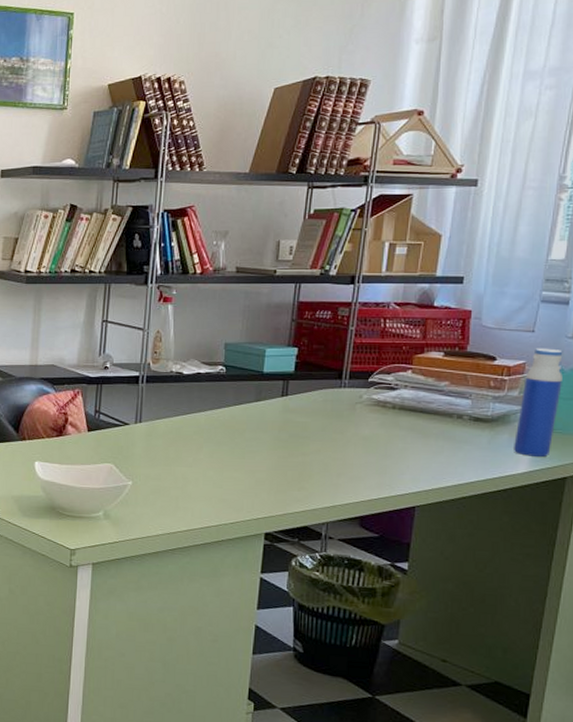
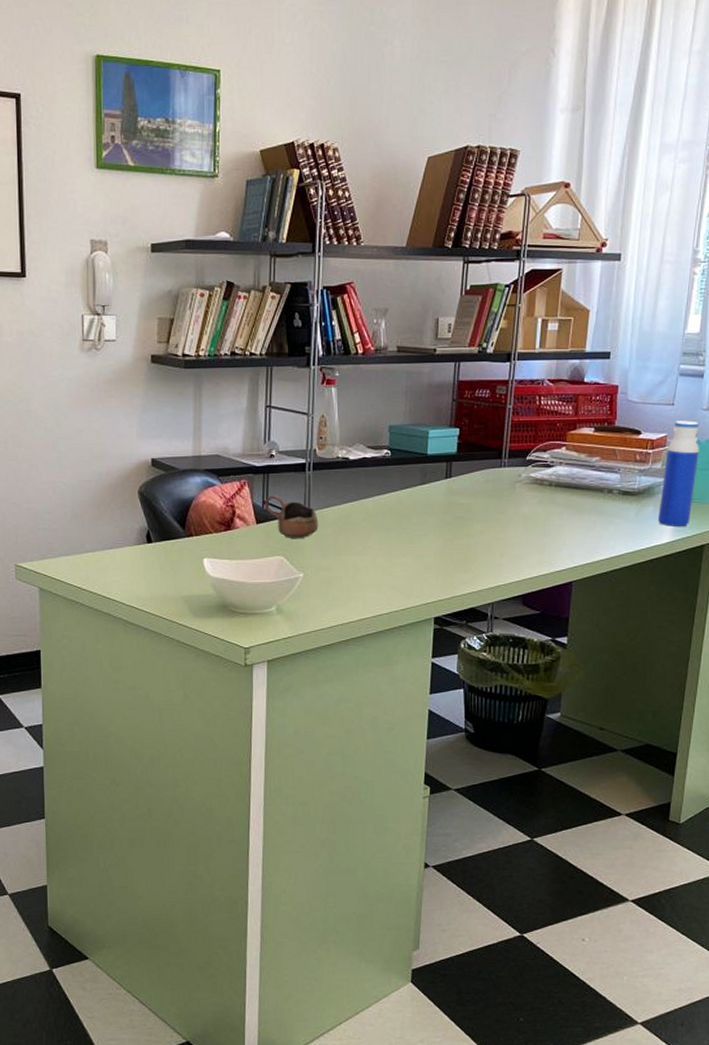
cup: none [97,404,150,447] -> present [265,494,319,538]

